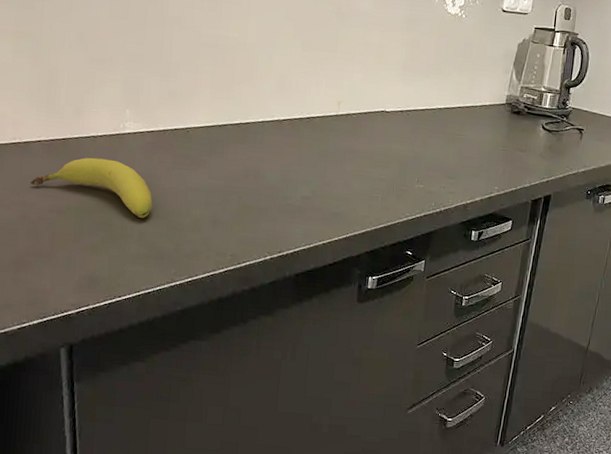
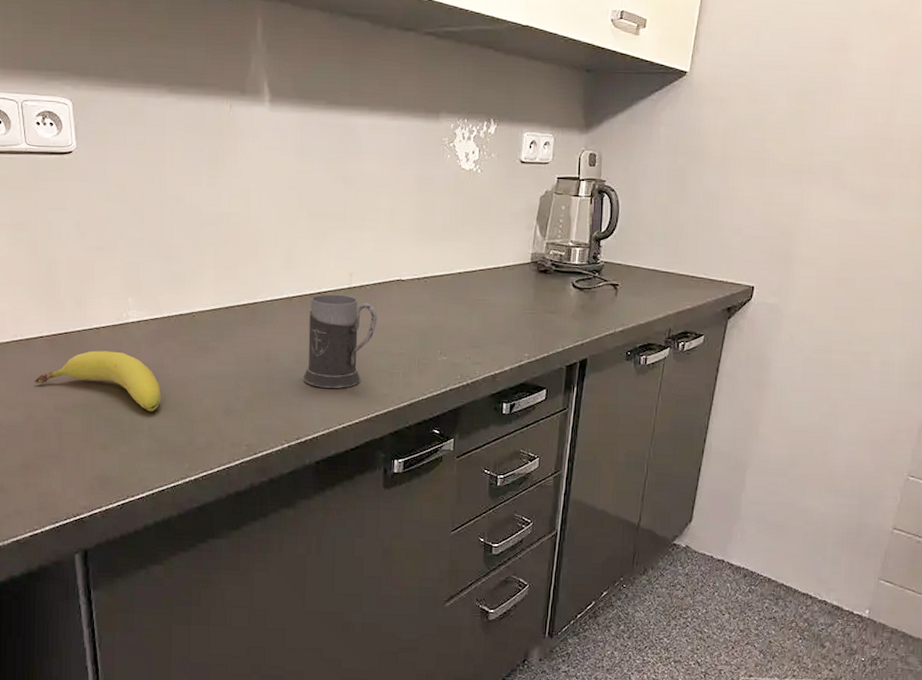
mug: none [288,119,362,208] -> present [302,294,378,388]

